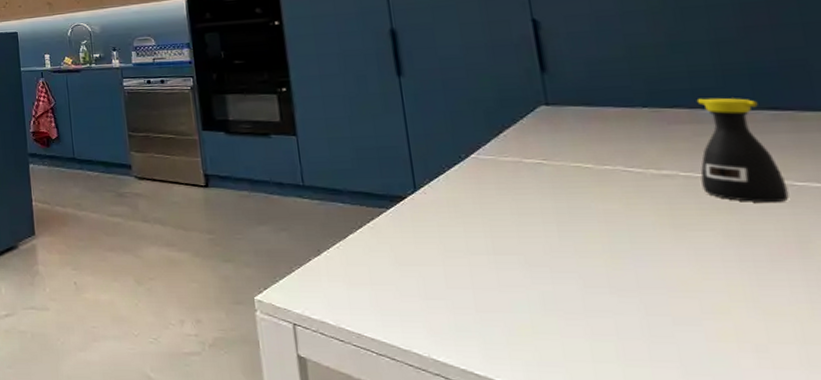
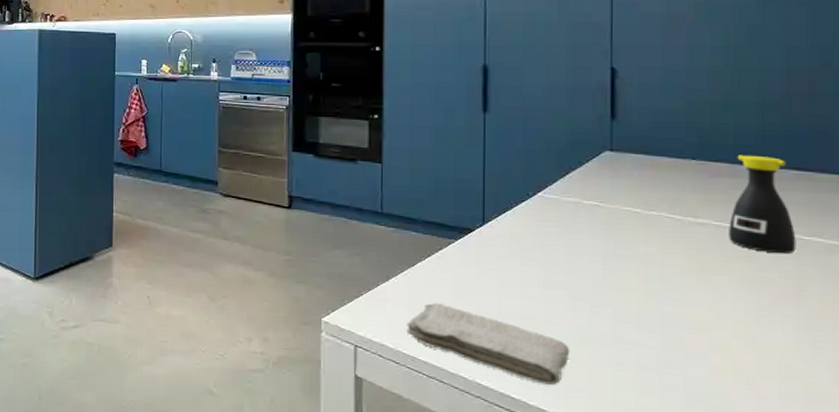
washcloth: none [346,276,536,359] -> present [407,303,570,385]

